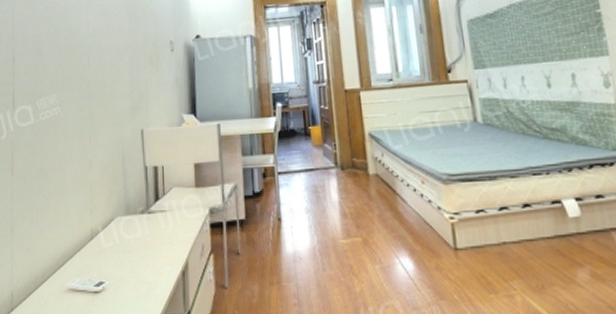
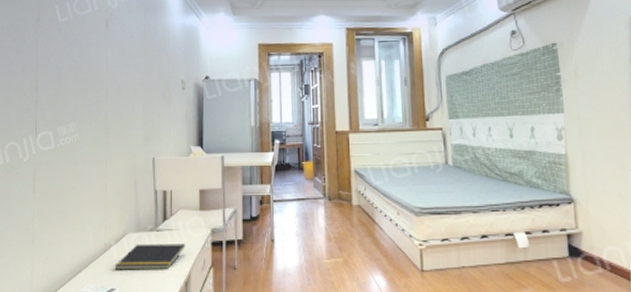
notepad: none [102,226,181,260] -> present [114,244,186,270]

